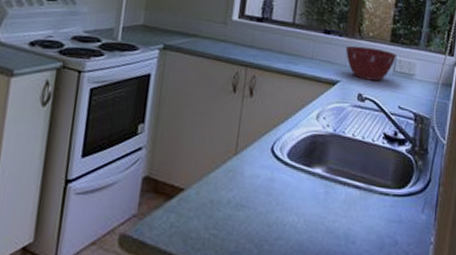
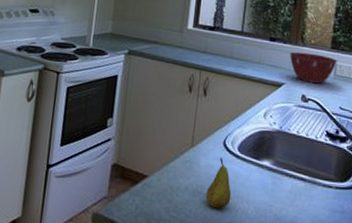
fruit: none [250,166,280,224] -> present [206,157,232,209]

